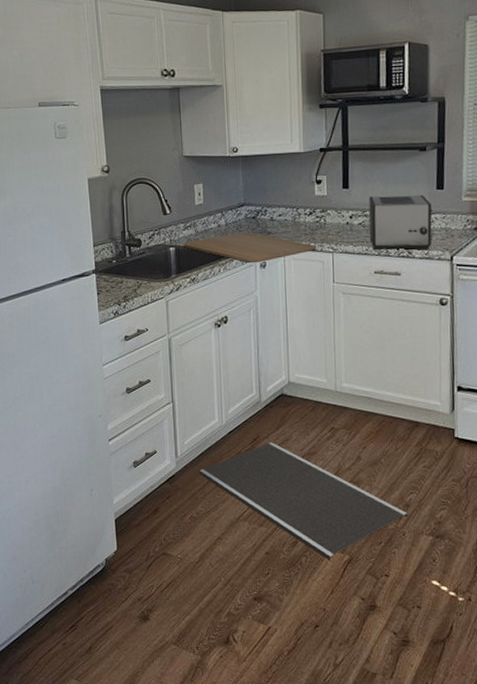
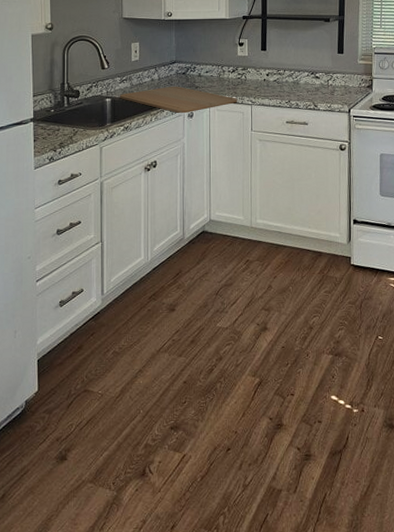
door mat: present [199,442,407,560] -> none [124,276,311,384]
toaster: present [369,194,433,251] -> none [282,57,334,104]

